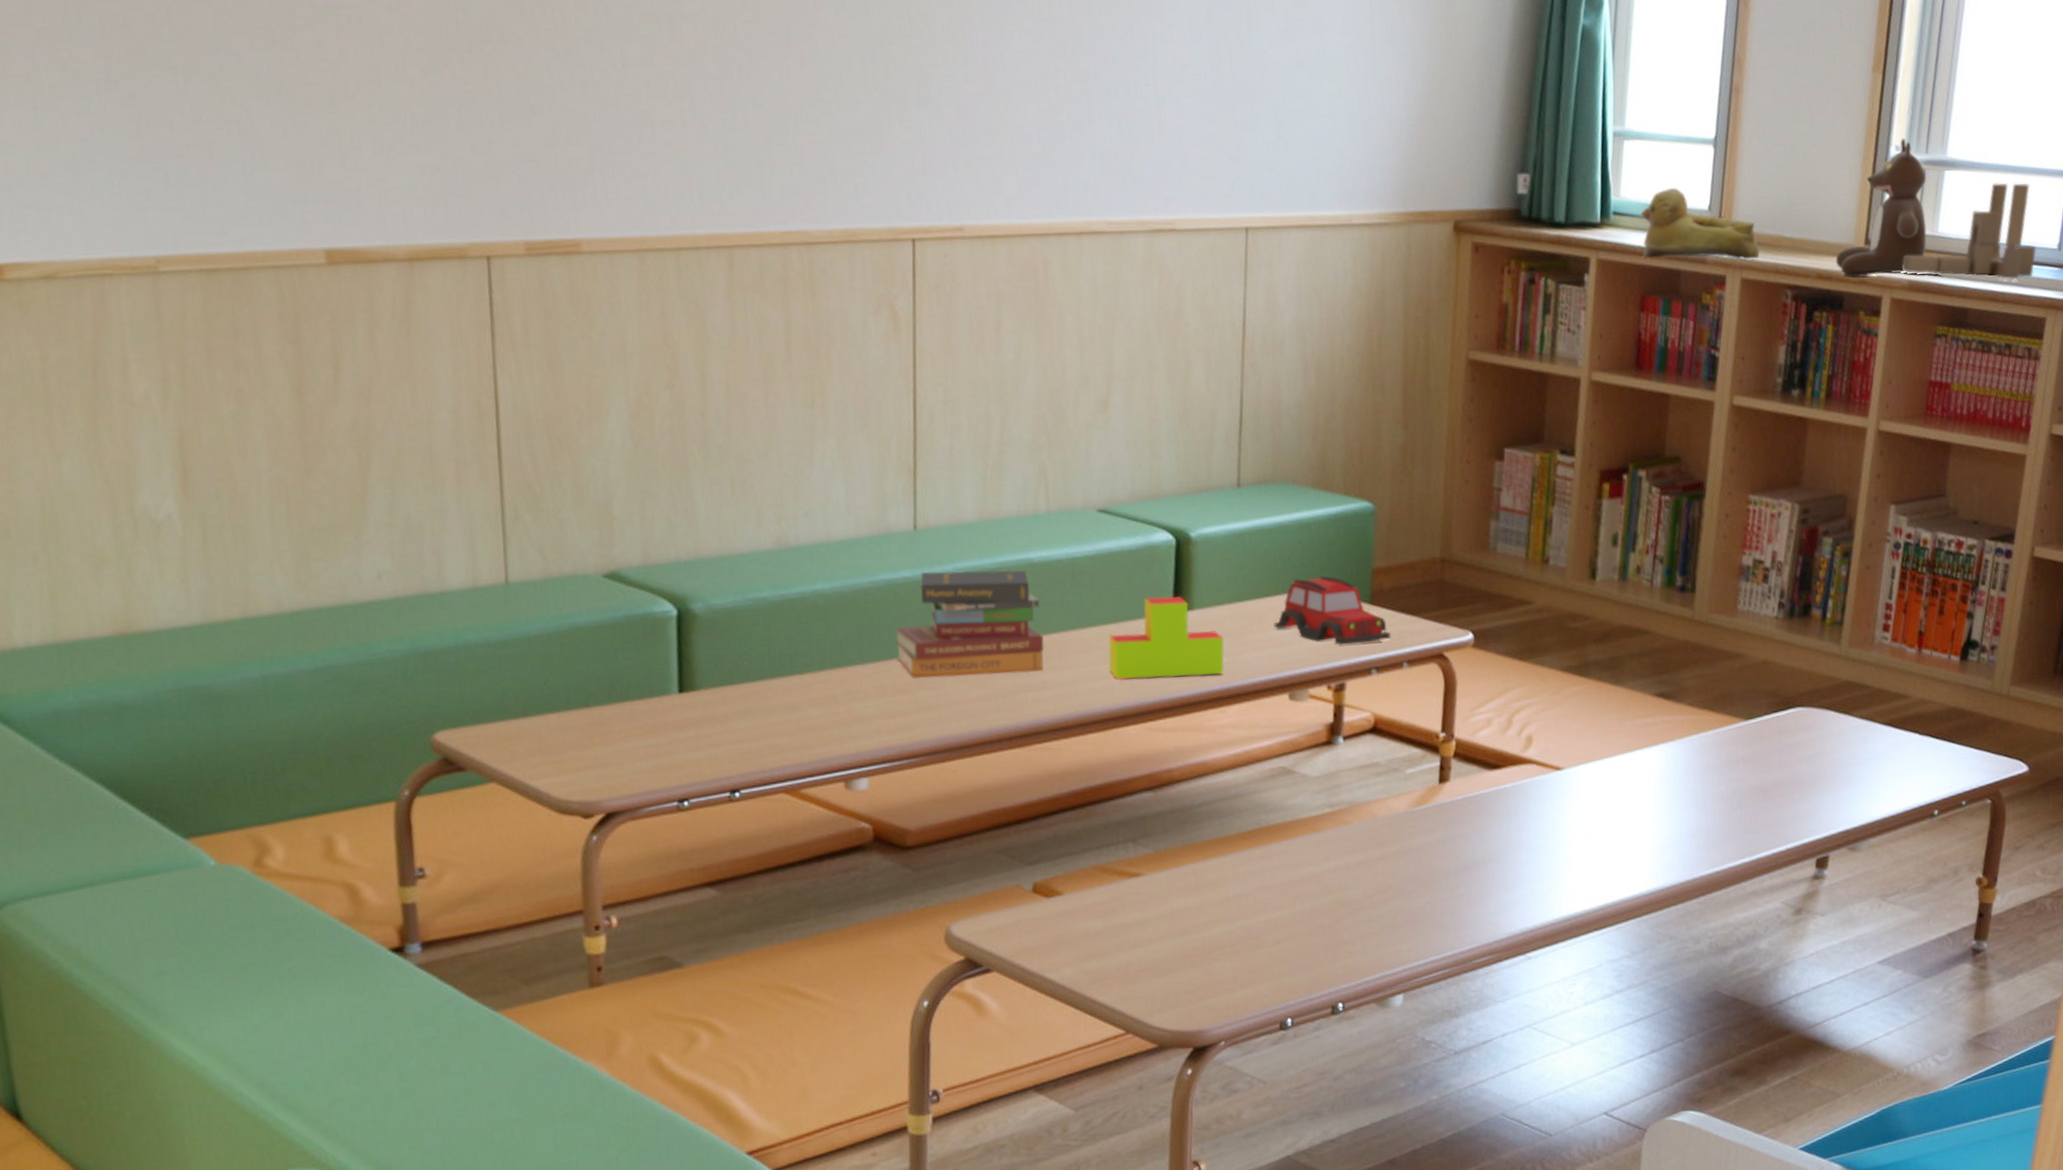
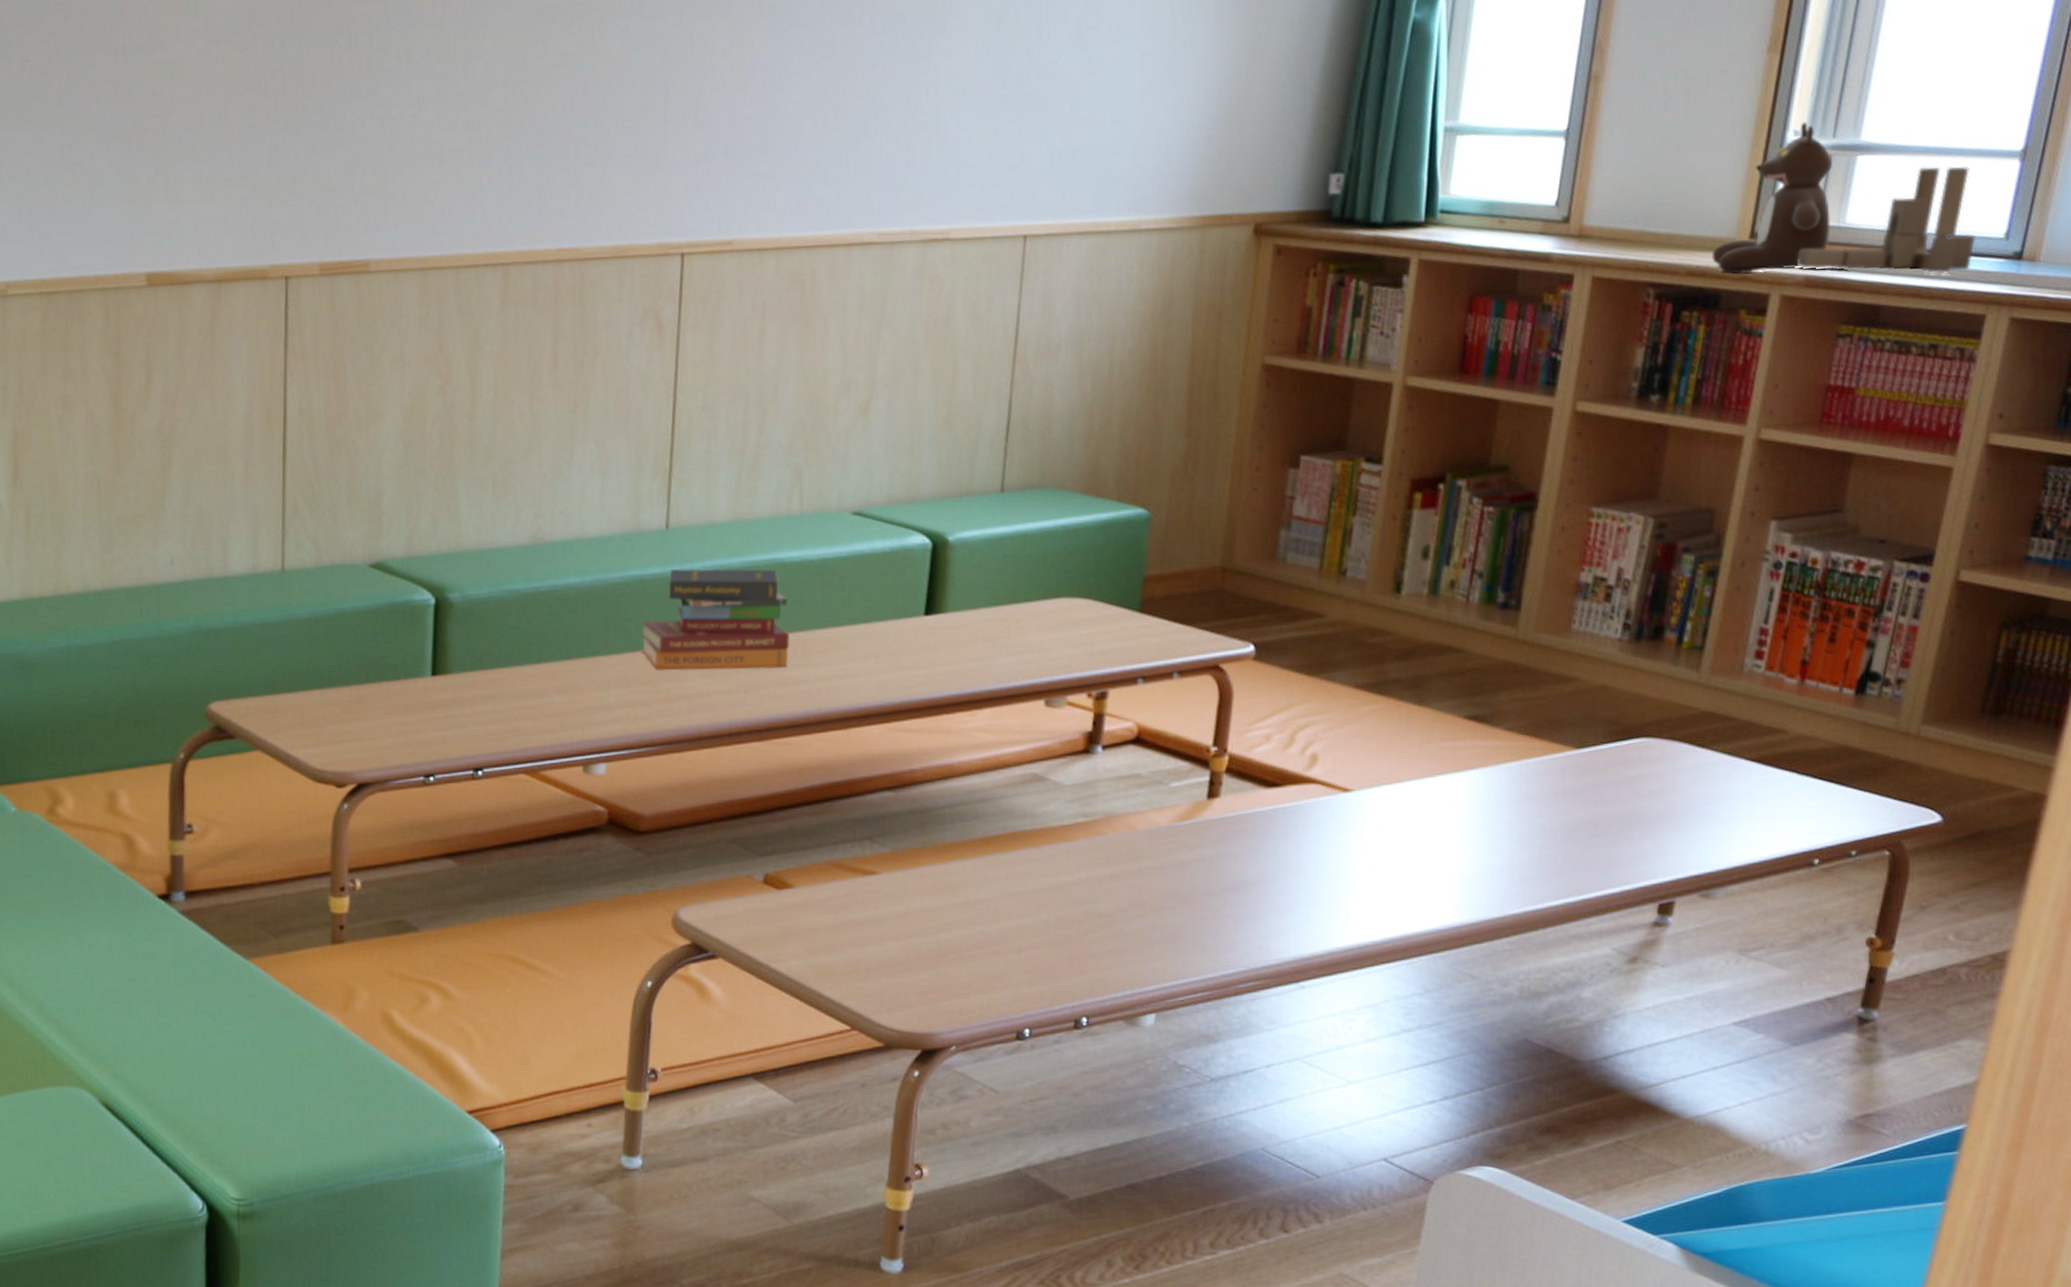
toy blocks: present [1108,595,1225,679] -> none [854,598,978,679]
toy car: present [1274,576,1391,645] -> none [1032,582,1161,653]
rubber duck: present [1640,187,1760,261] -> none [1473,183,1617,259]

